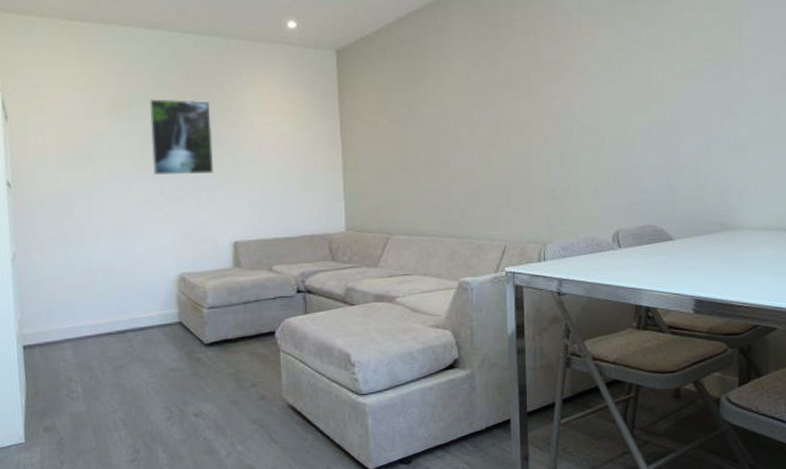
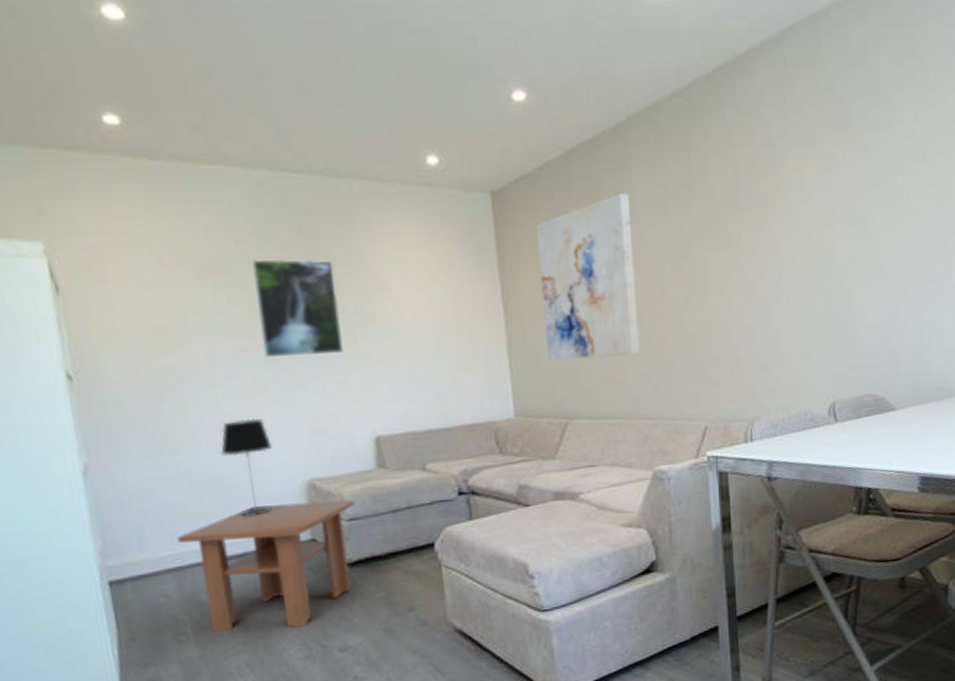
coffee table: none [76,292,215,393] -> present [177,500,356,631]
table lamp: none [115,222,154,300] -> present [221,418,272,516]
wall art: none [370,52,451,186] -> present [535,192,640,361]

